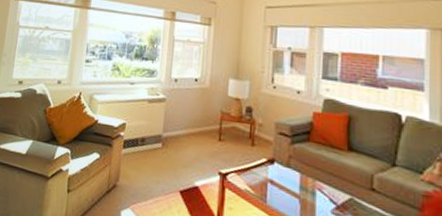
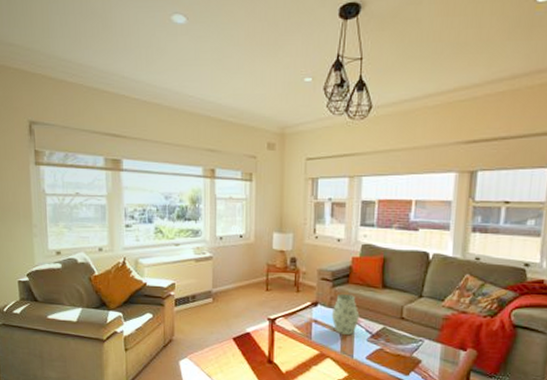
vase: none [289,152,322,203] -> present [331,293,360,335]

